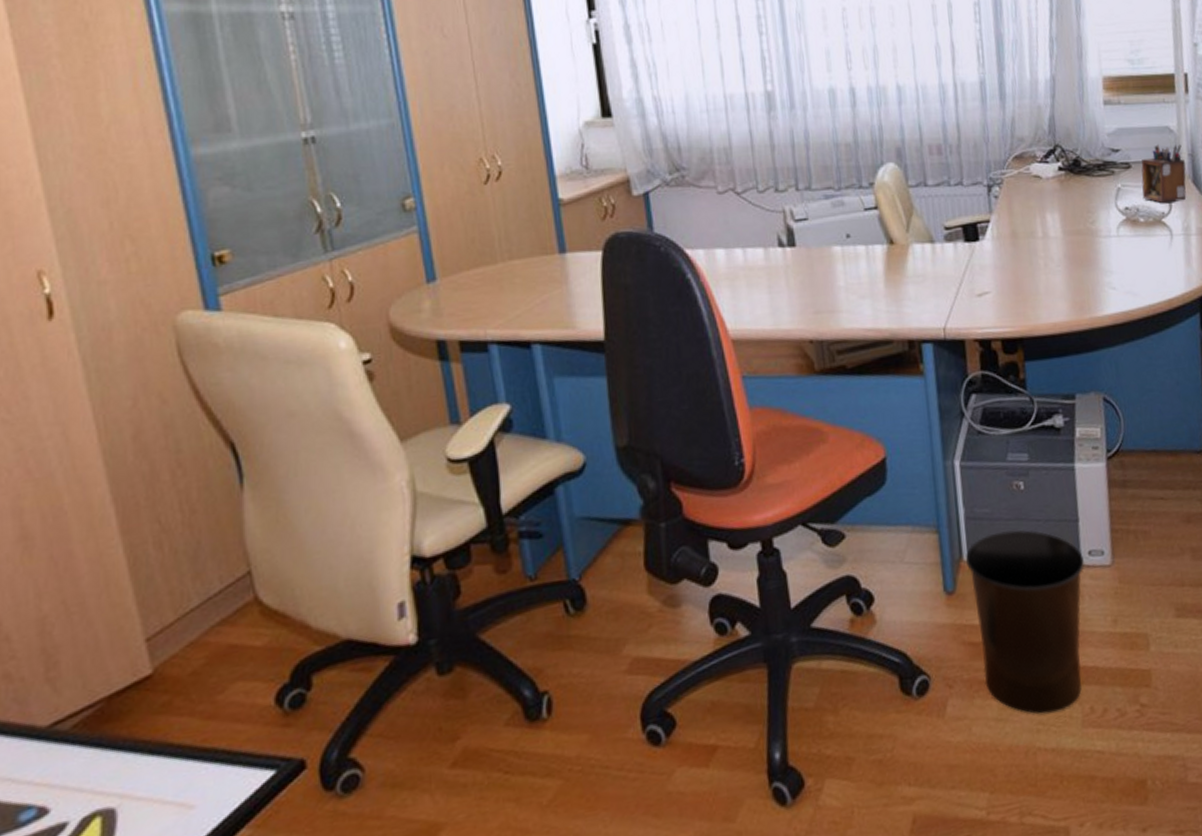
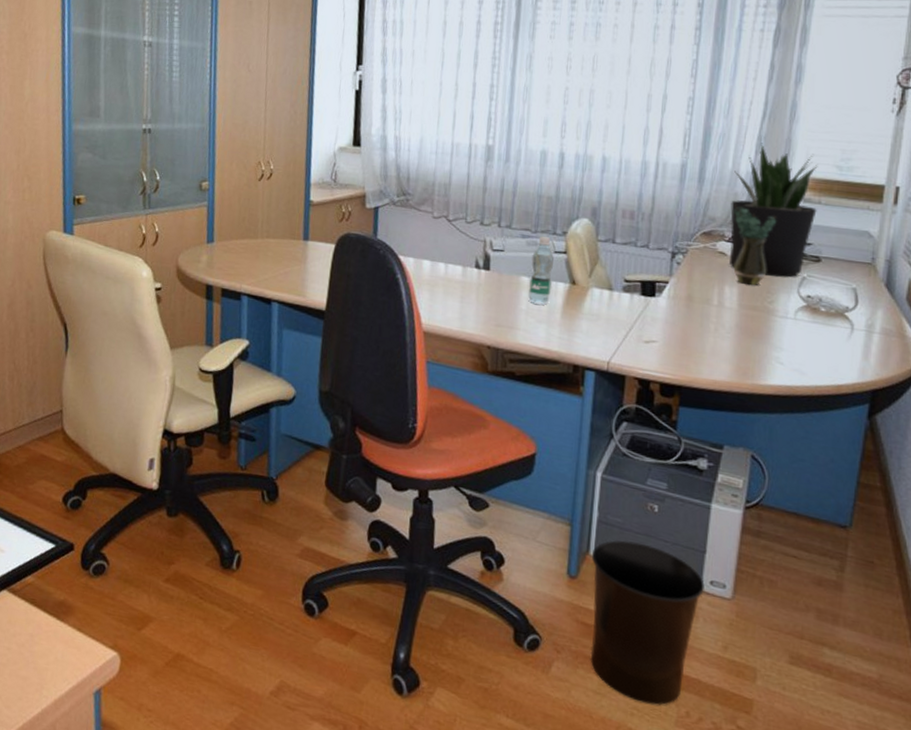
bottle: none [840,193,869,277] -> present [528,236,554,305]
planter: none [1033,45,1118,193] -> present [729,142,818,277]
vase: none [1039,119,1083,208] -> present [733,205,777,286]
desk organizer: present [1141,144,1186,203] -> none [827,246,880,301]

